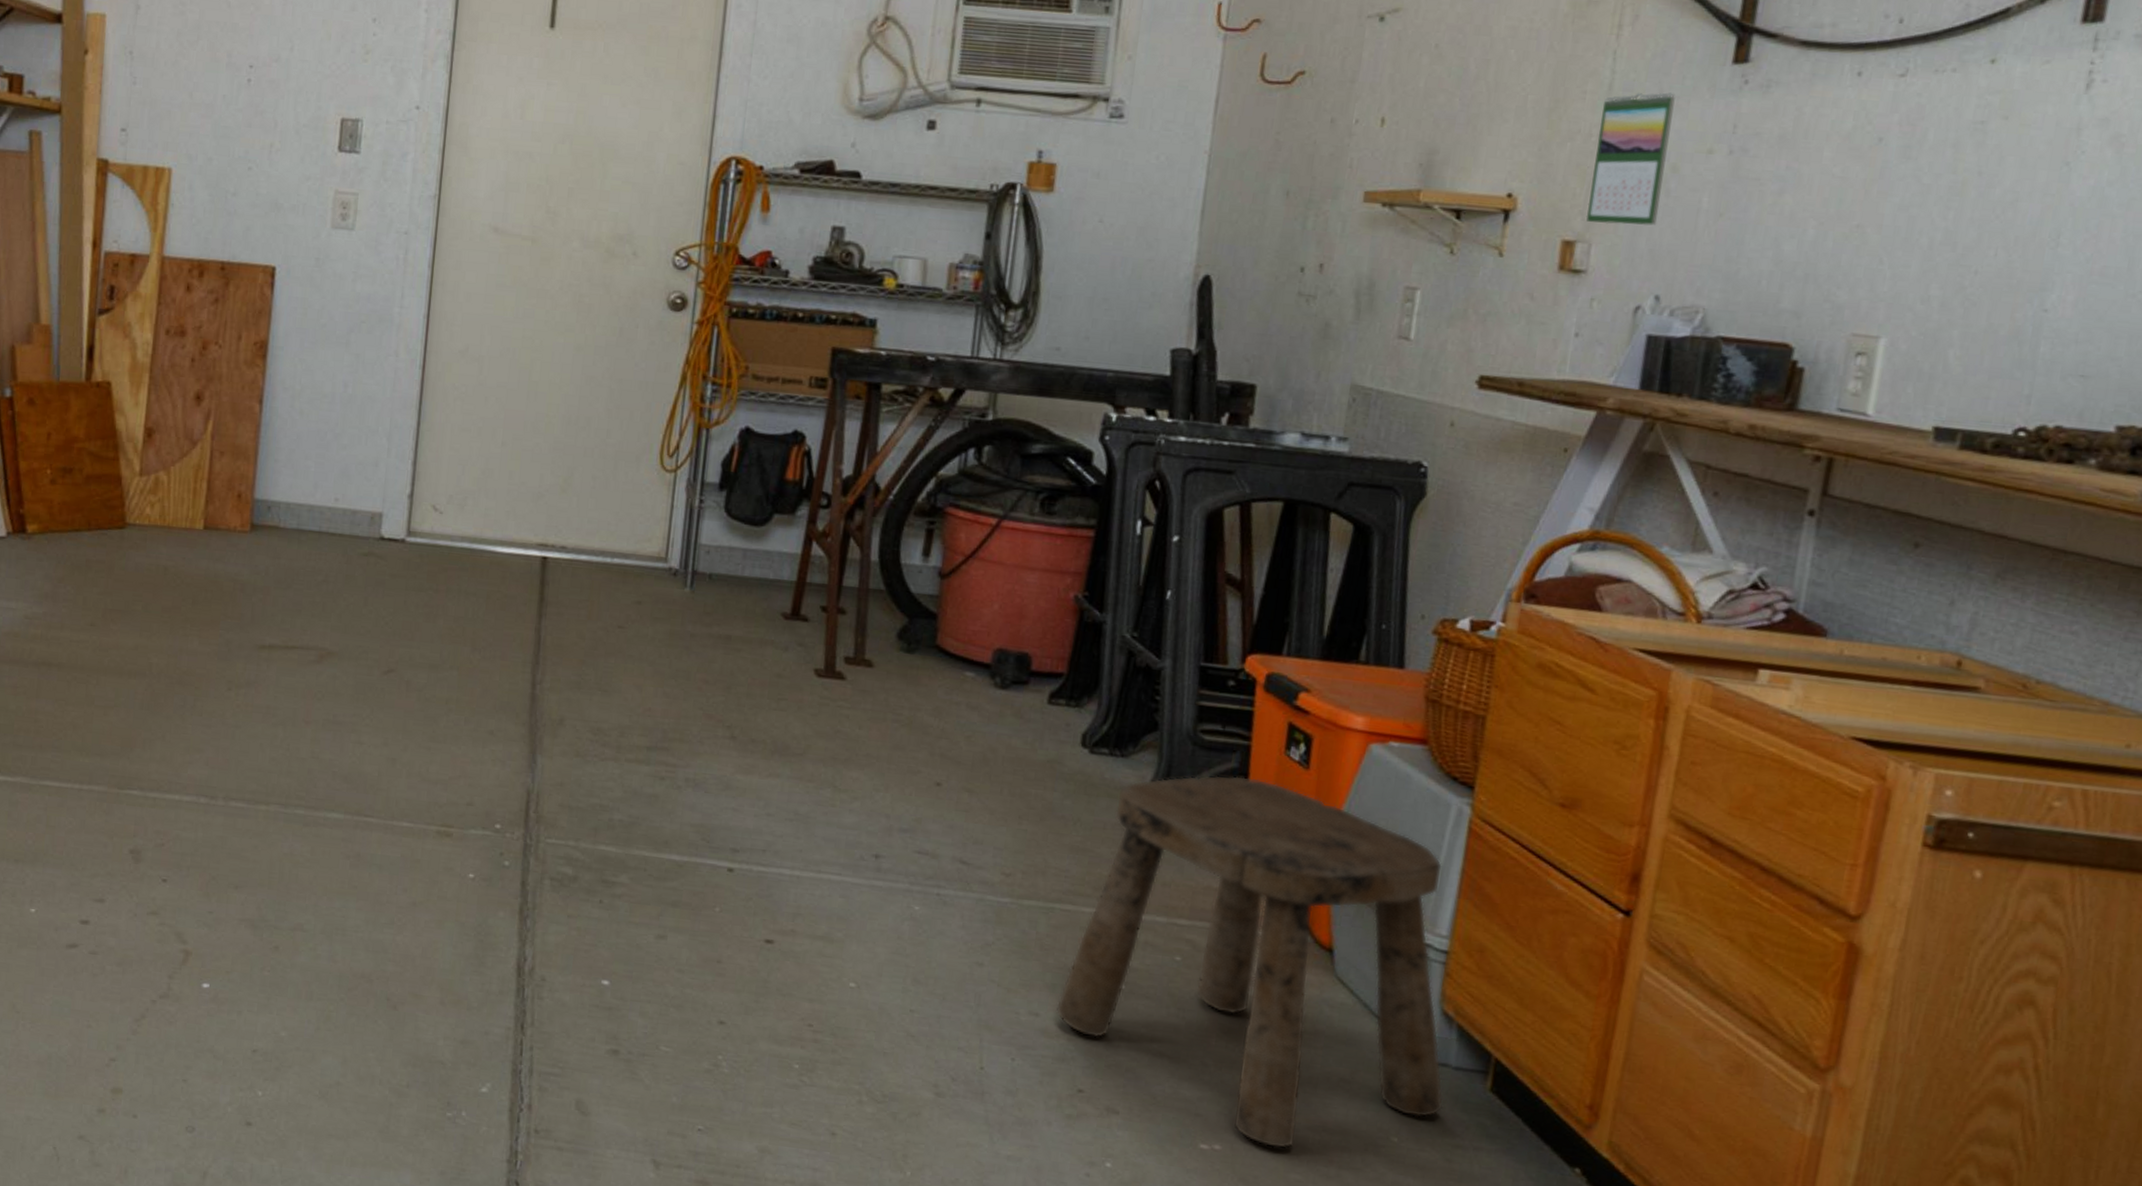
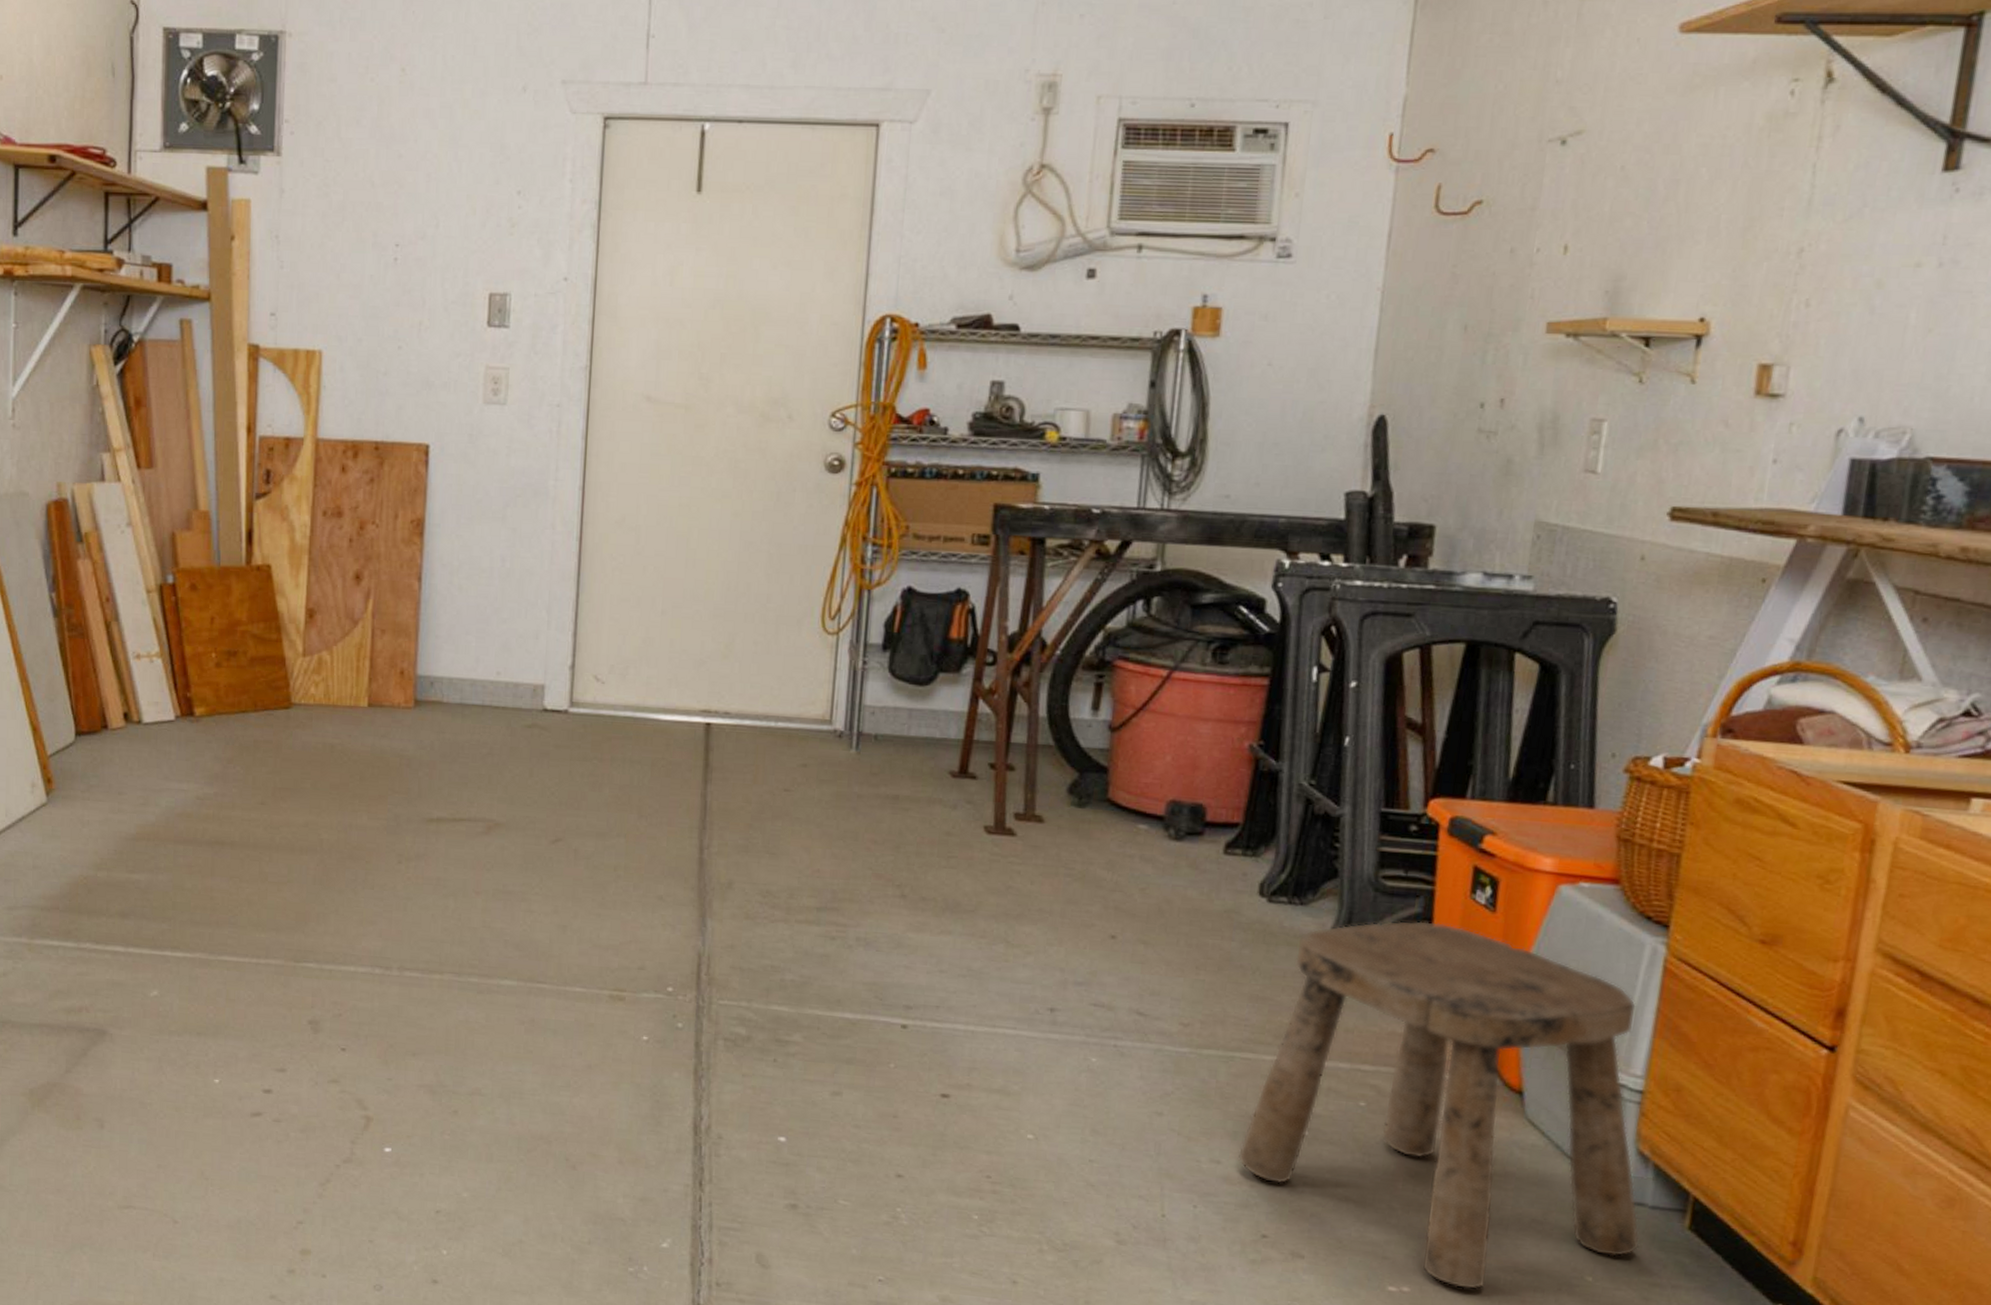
calendar: present [1586,92,1676,226] -> none [1784,205,1880,345]

